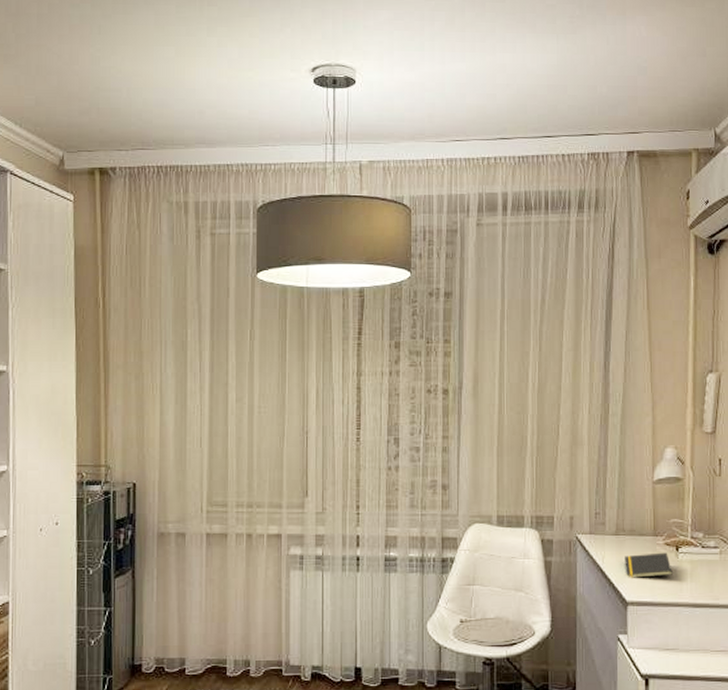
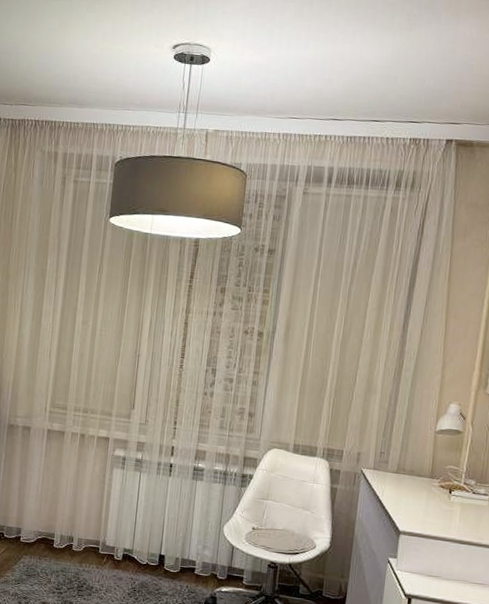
notepad: present [625,552,673,578] -> none [401,492,444,514]

